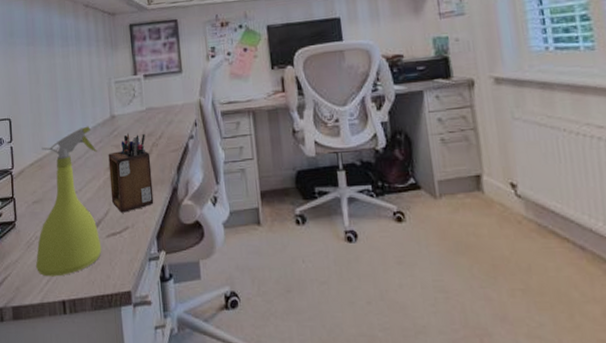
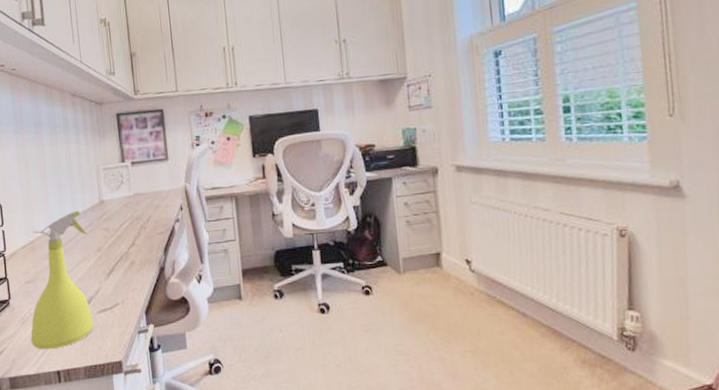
desk organizer: present [108,133,154,213] -> none [98,217,143,291]

